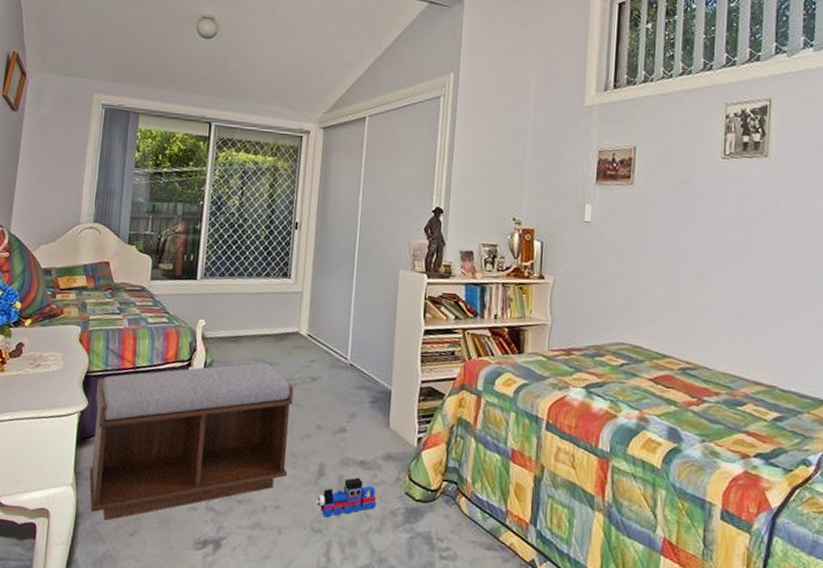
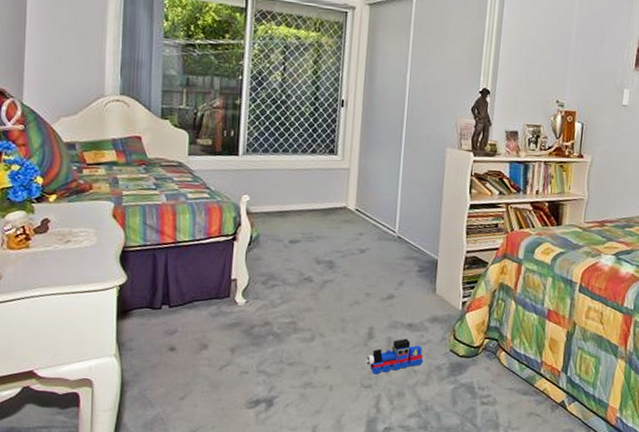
bench: present [88,363,294,520] -> none [132,236,343,387]

